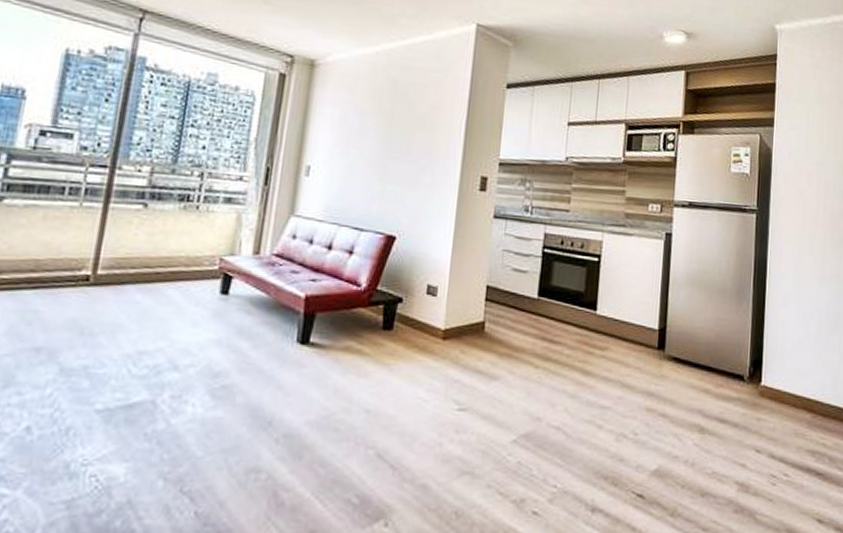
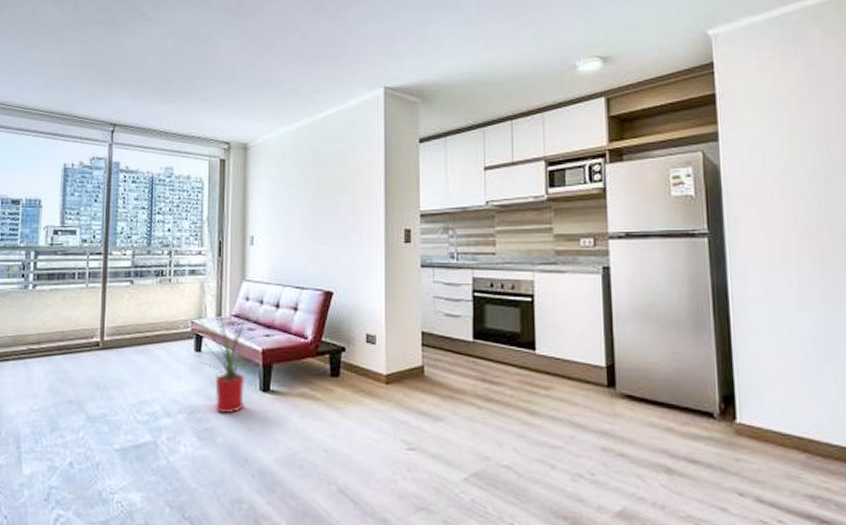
house plant: none [214,244,306,368] -> present [190,308,262,413]

